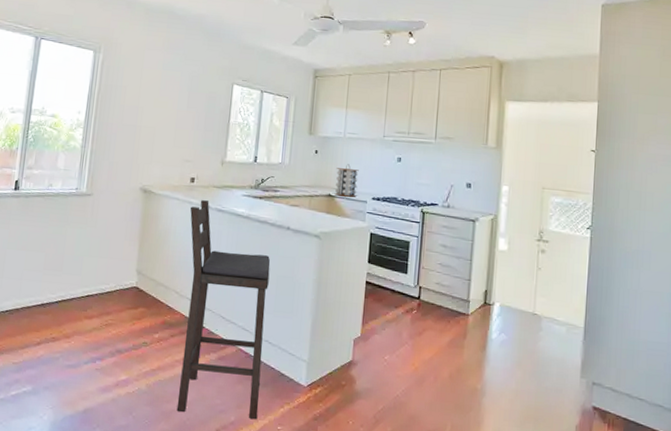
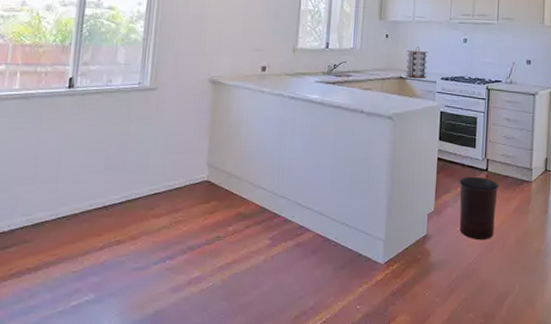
bar stool: present [176,200,271,420] -> none [254,88,345,302]
waste bin: none [387,303,432,372] -> present [459,176,499,239]

